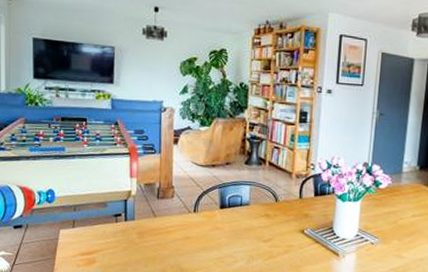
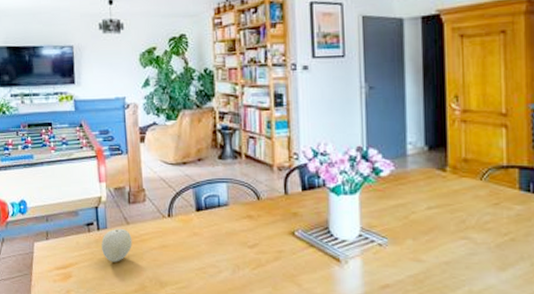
fruit: none [128,220,158,250] -> present [101,228,132,262]

